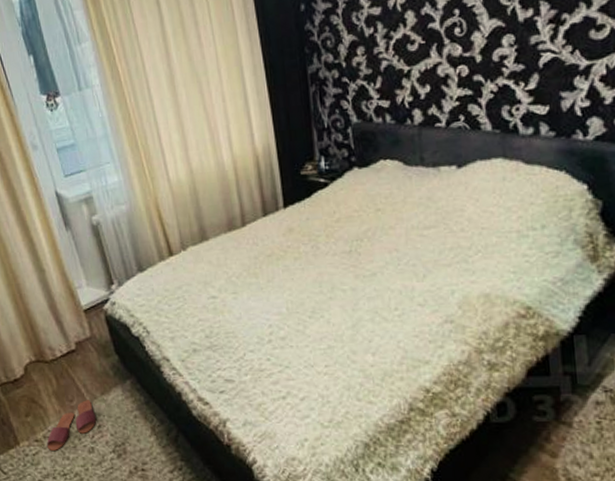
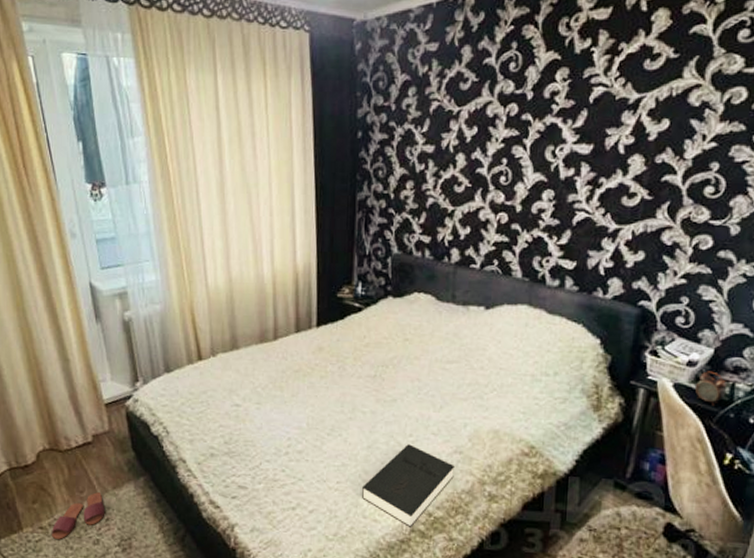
booklet: none [352,318,448,407] -> present [362,444,454,529]

